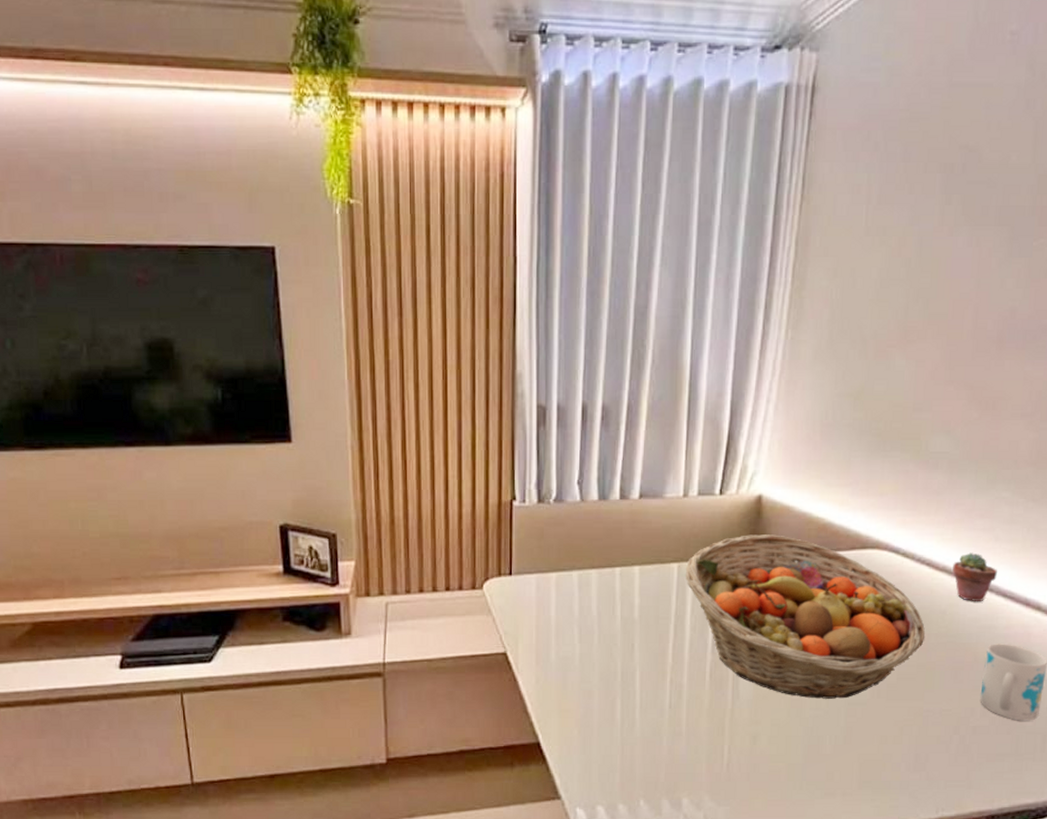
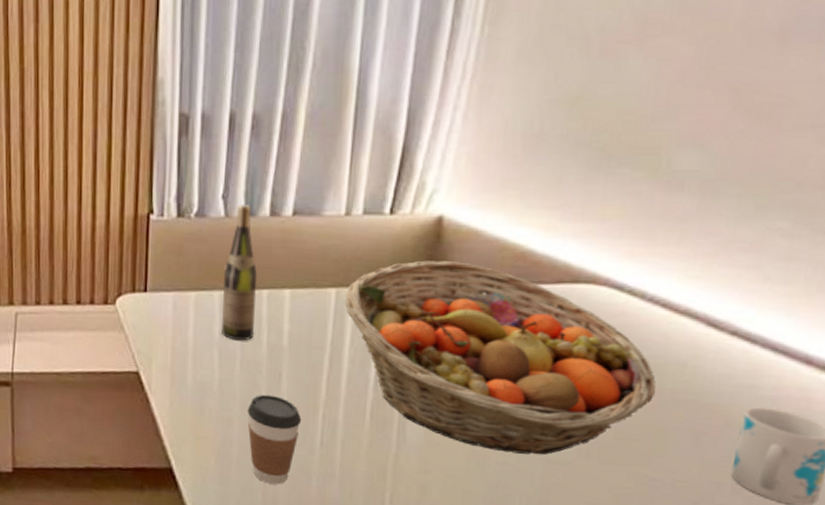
wine bottle: none [581,490,611,616] -> present [222,205,258,341]
coffee cup: none [605,665,653,748] -> present [247,394,302,485]
potted succulent: present [952,552,997,601] -> none [698,294,765,354]

